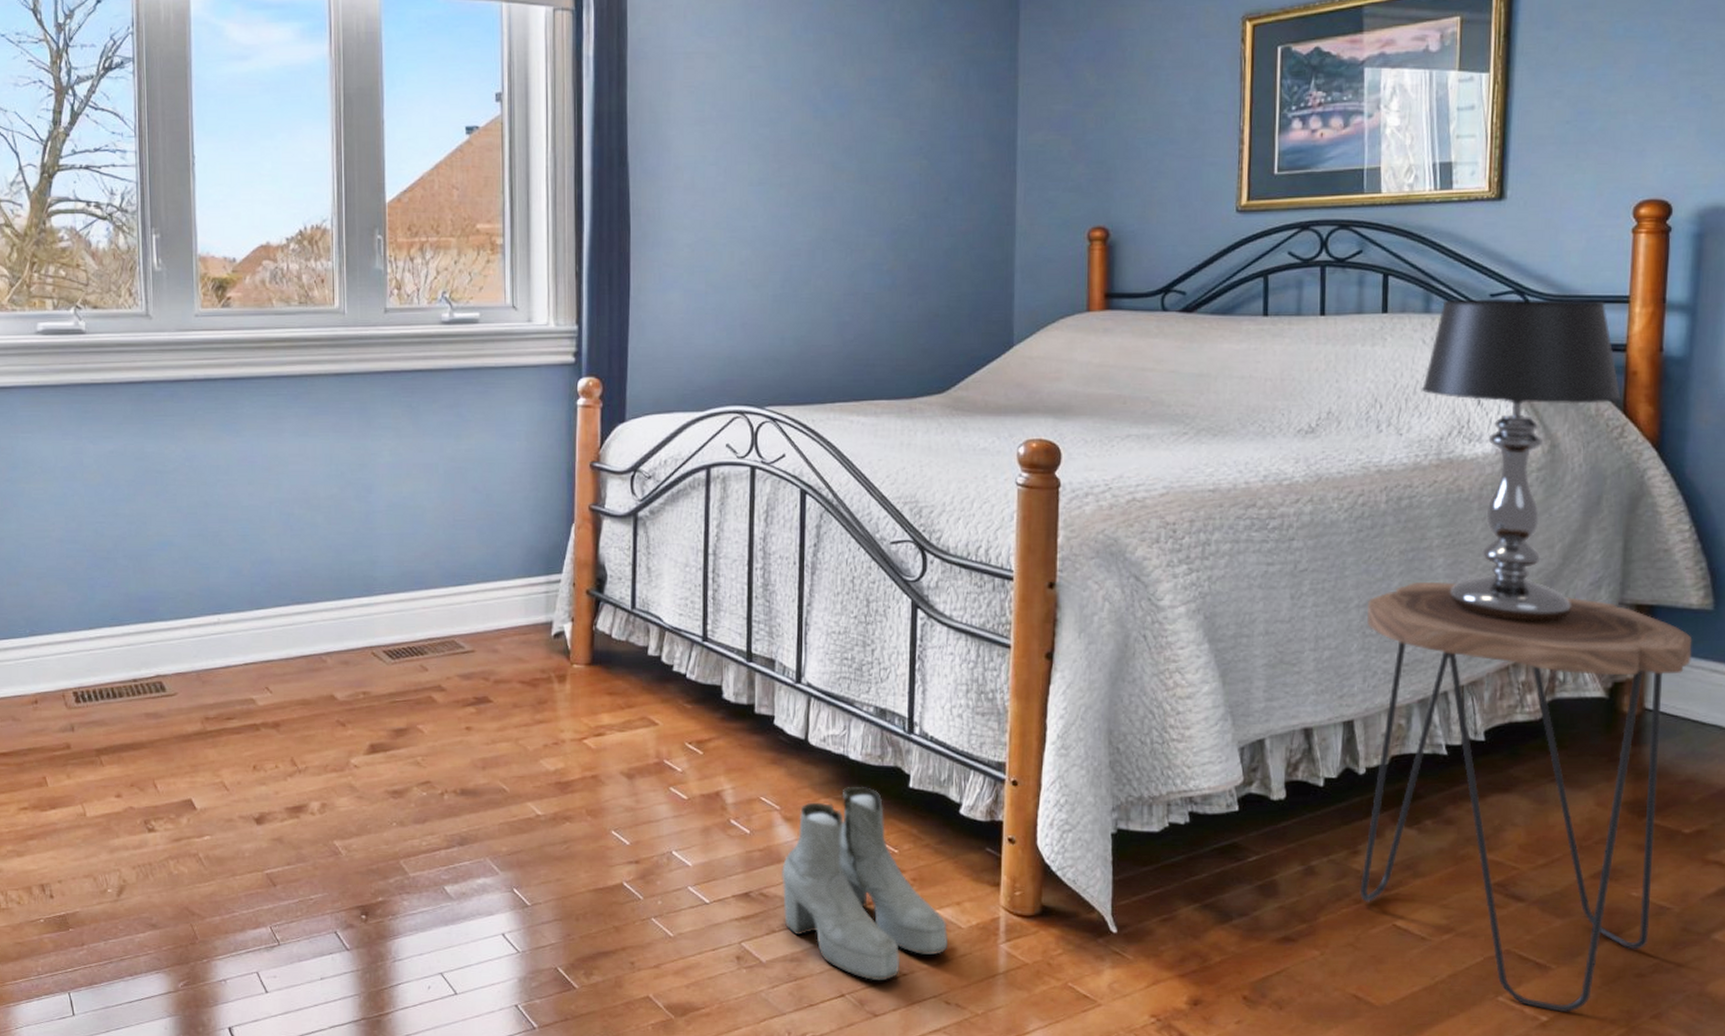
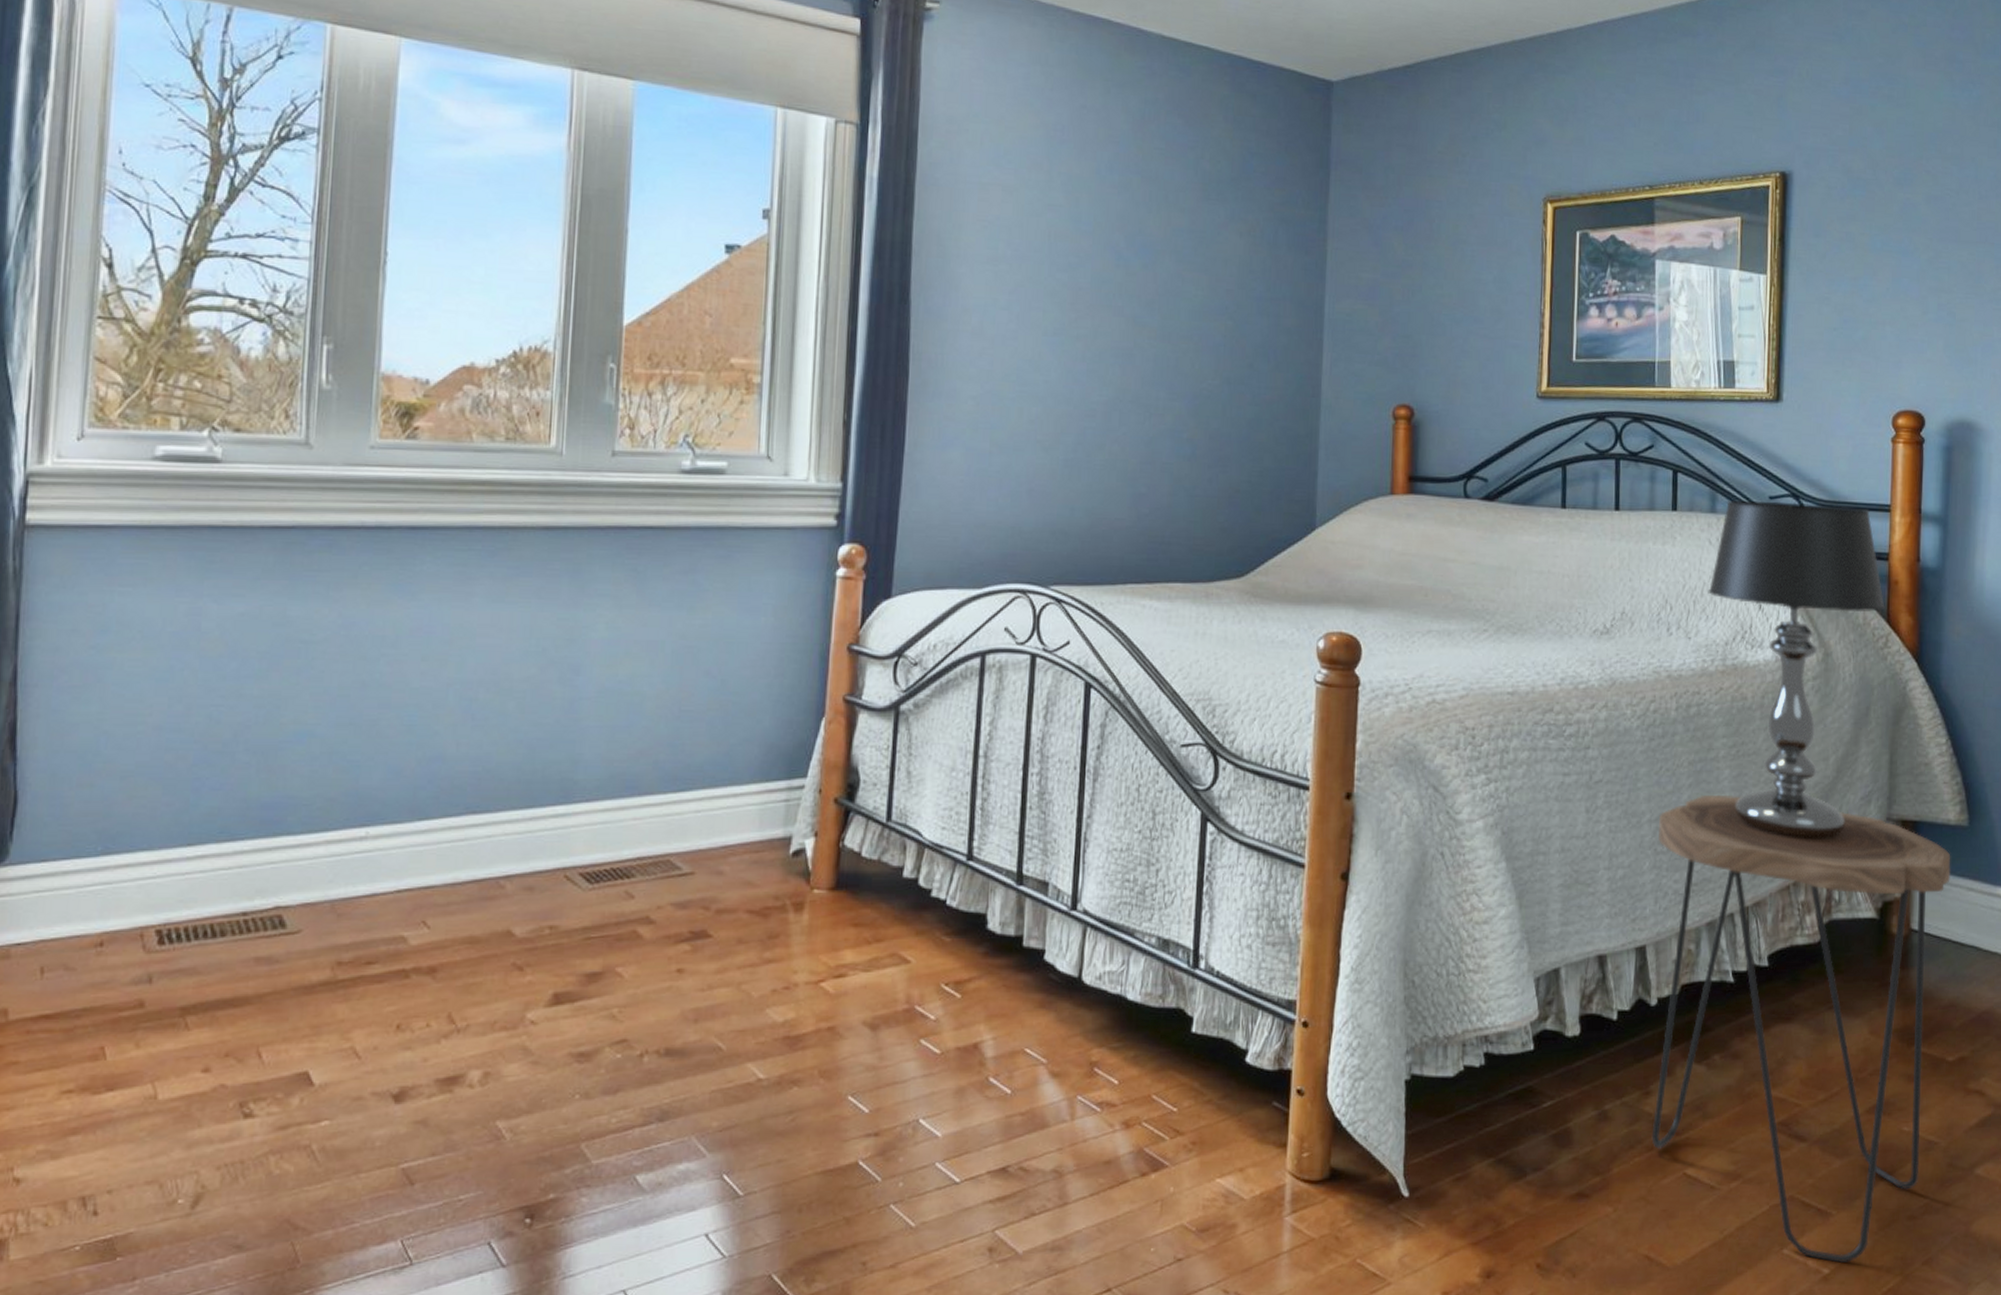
boots: present [782,786,949,981] -> none [1045,1032,1229,1270]

